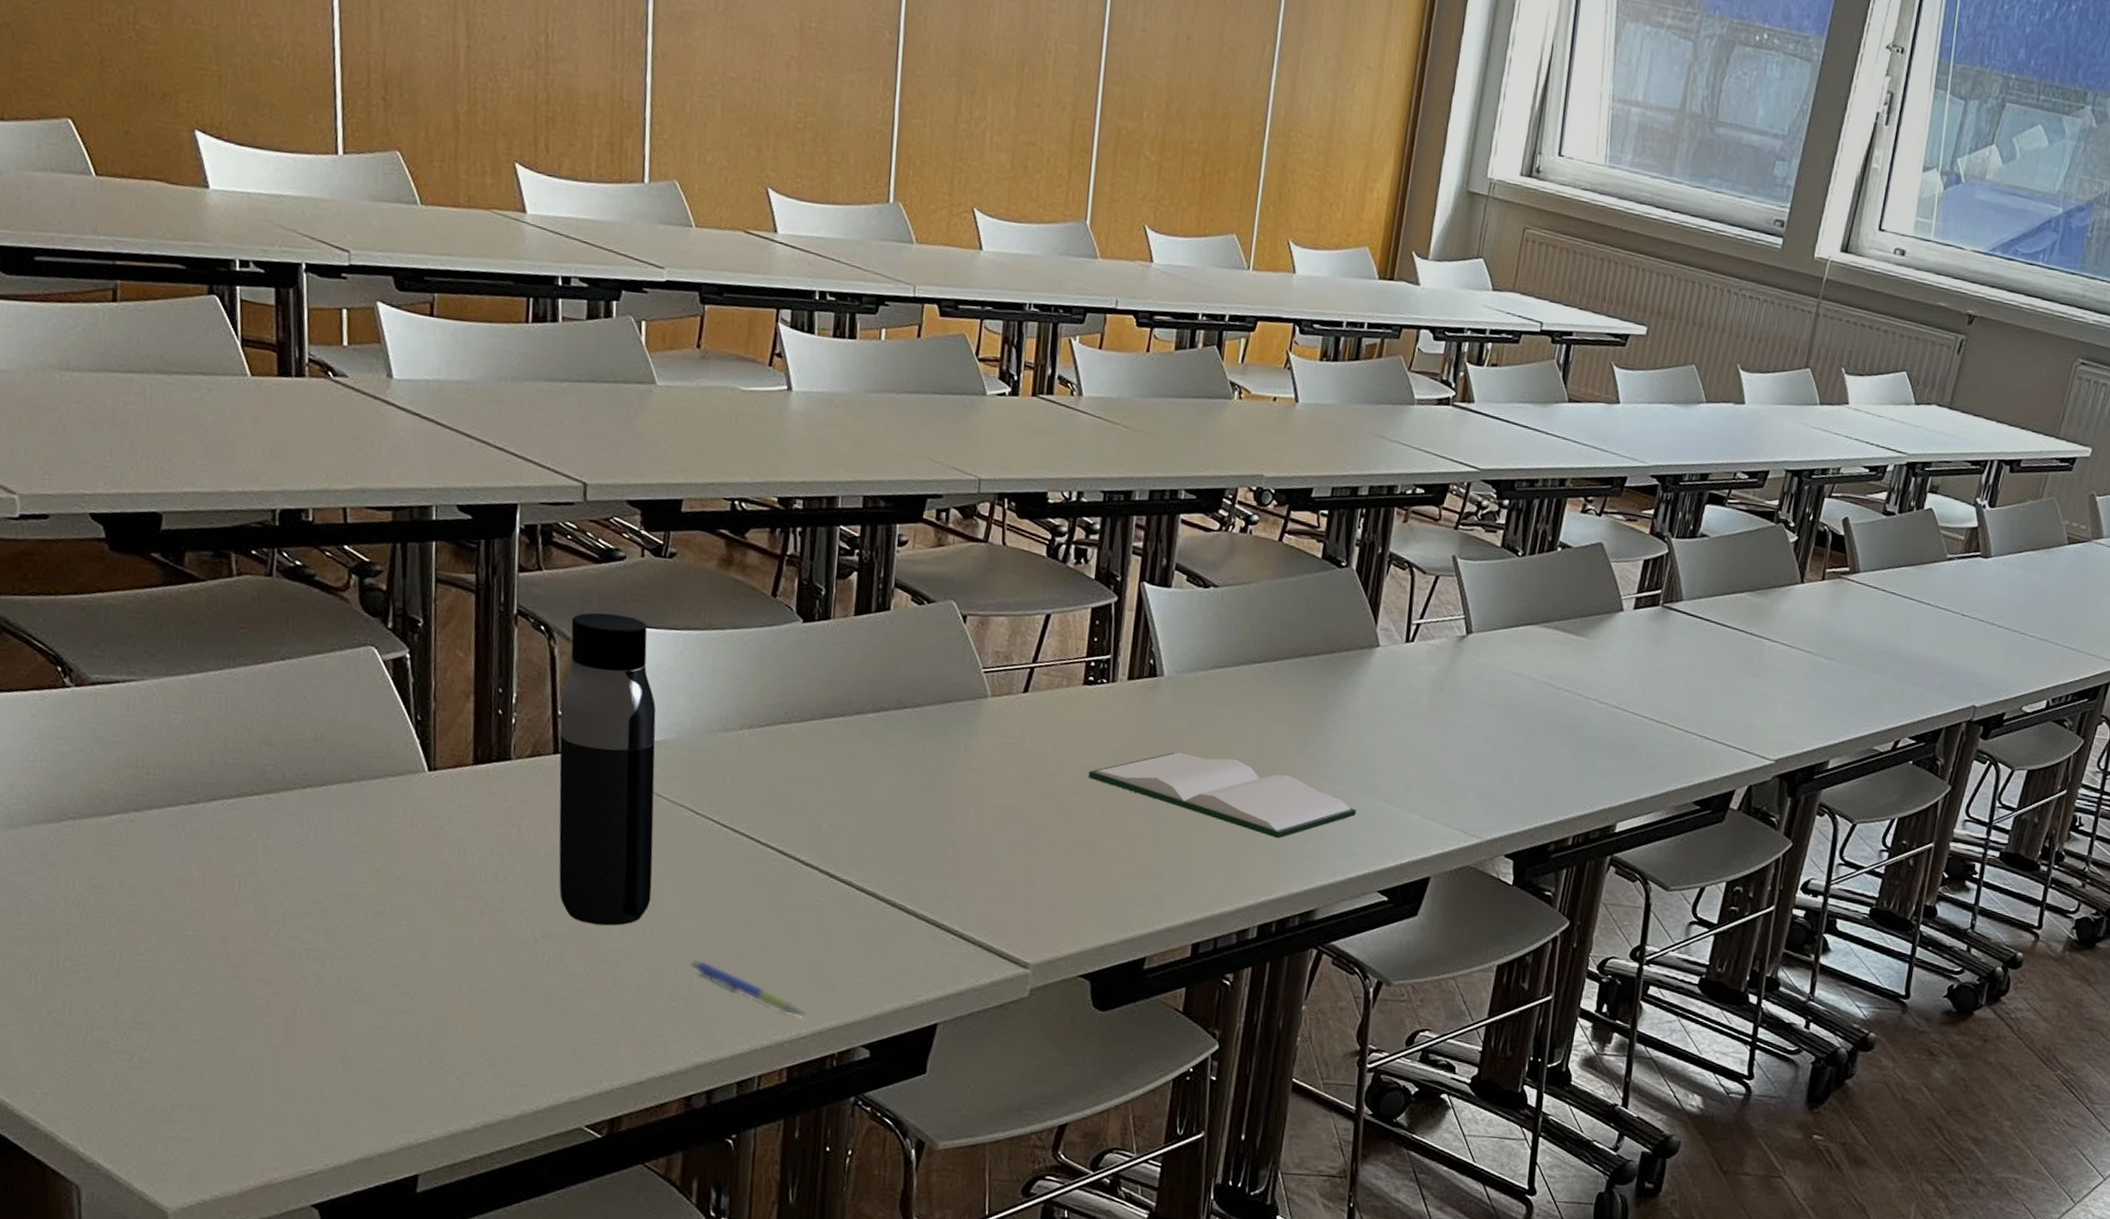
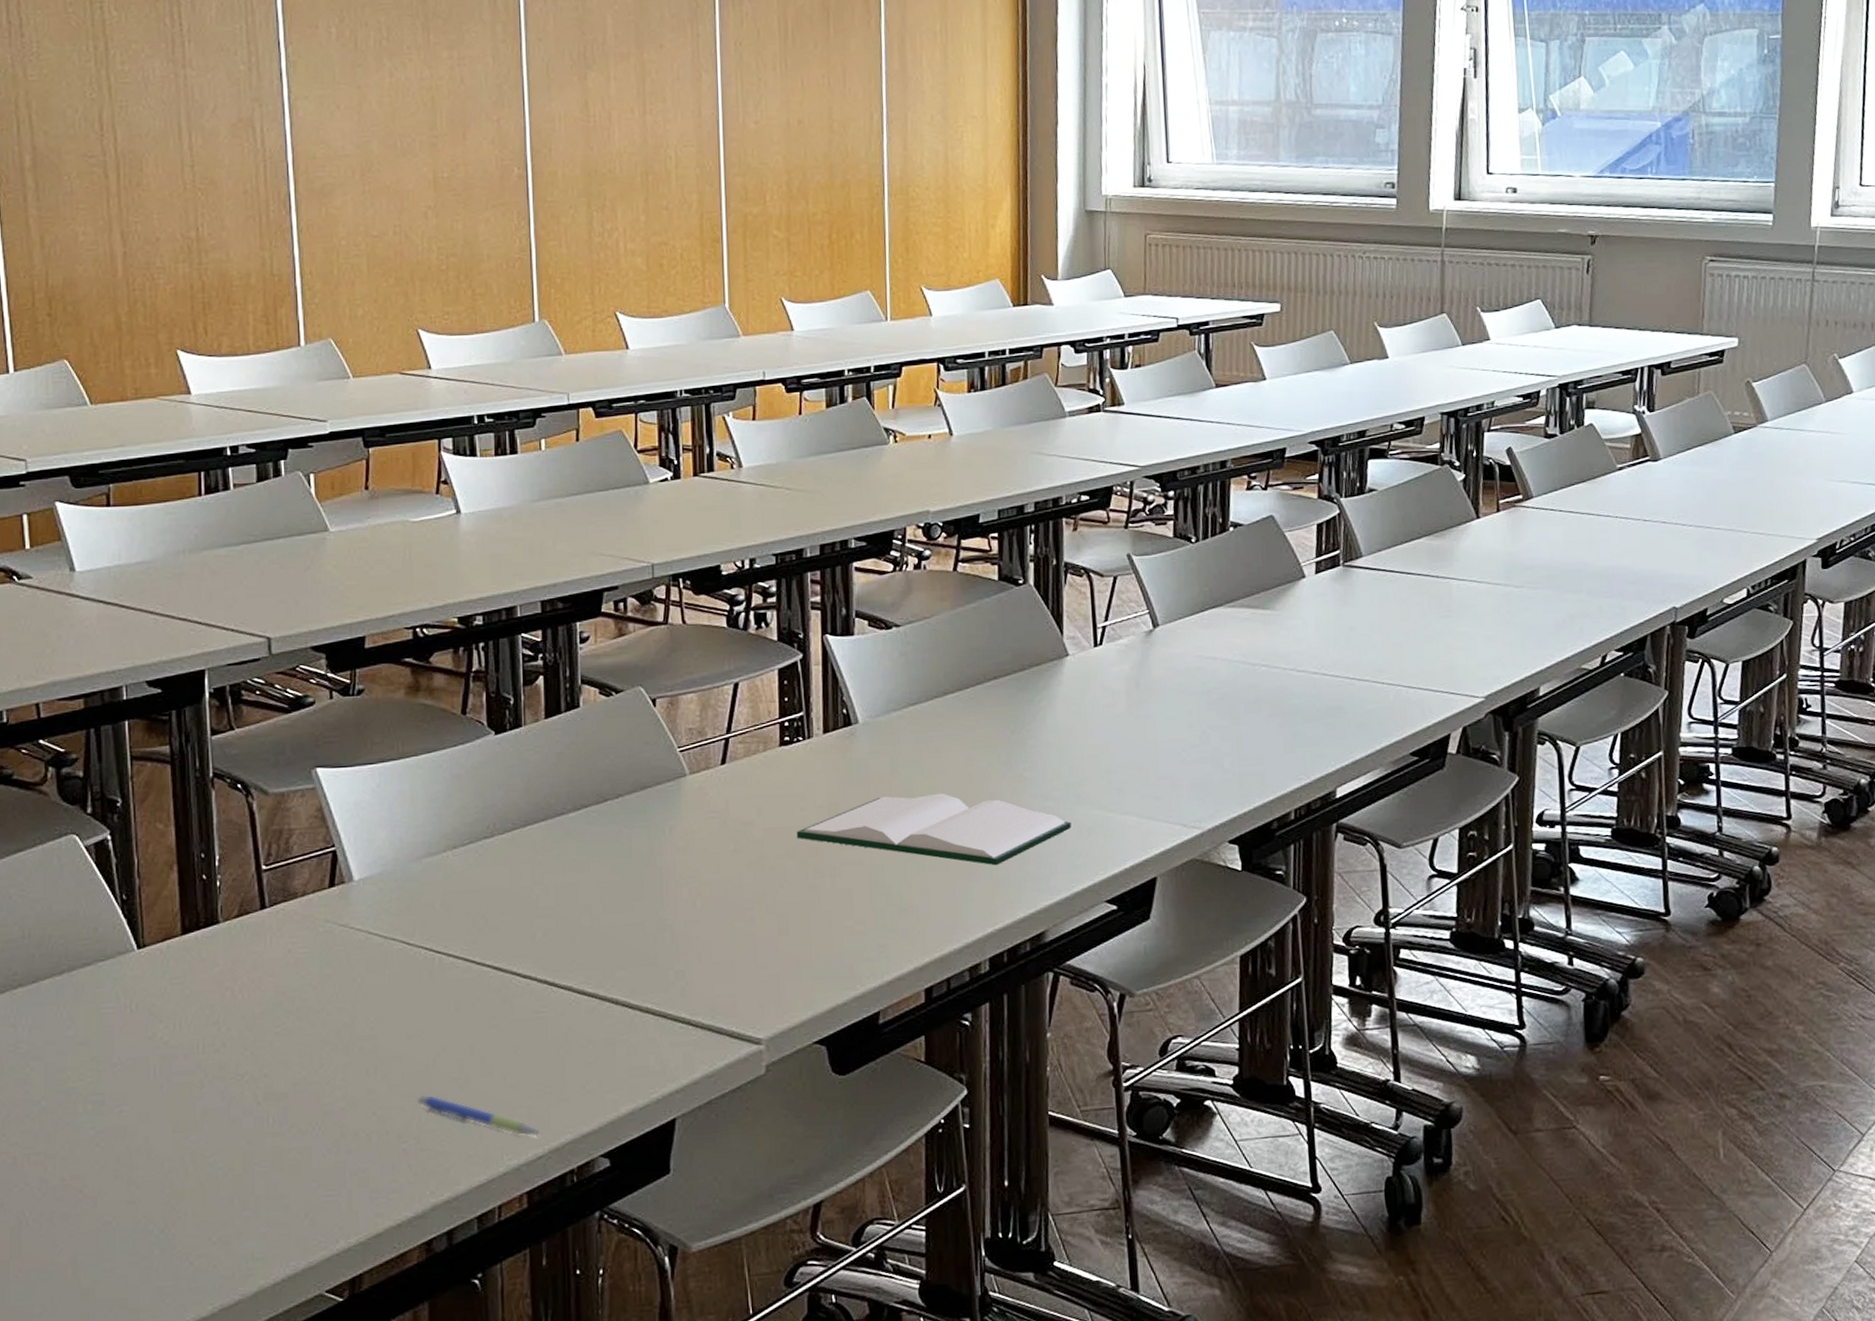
water bottle: present [558,612,656,926] -> none [263,759,371,1077]

